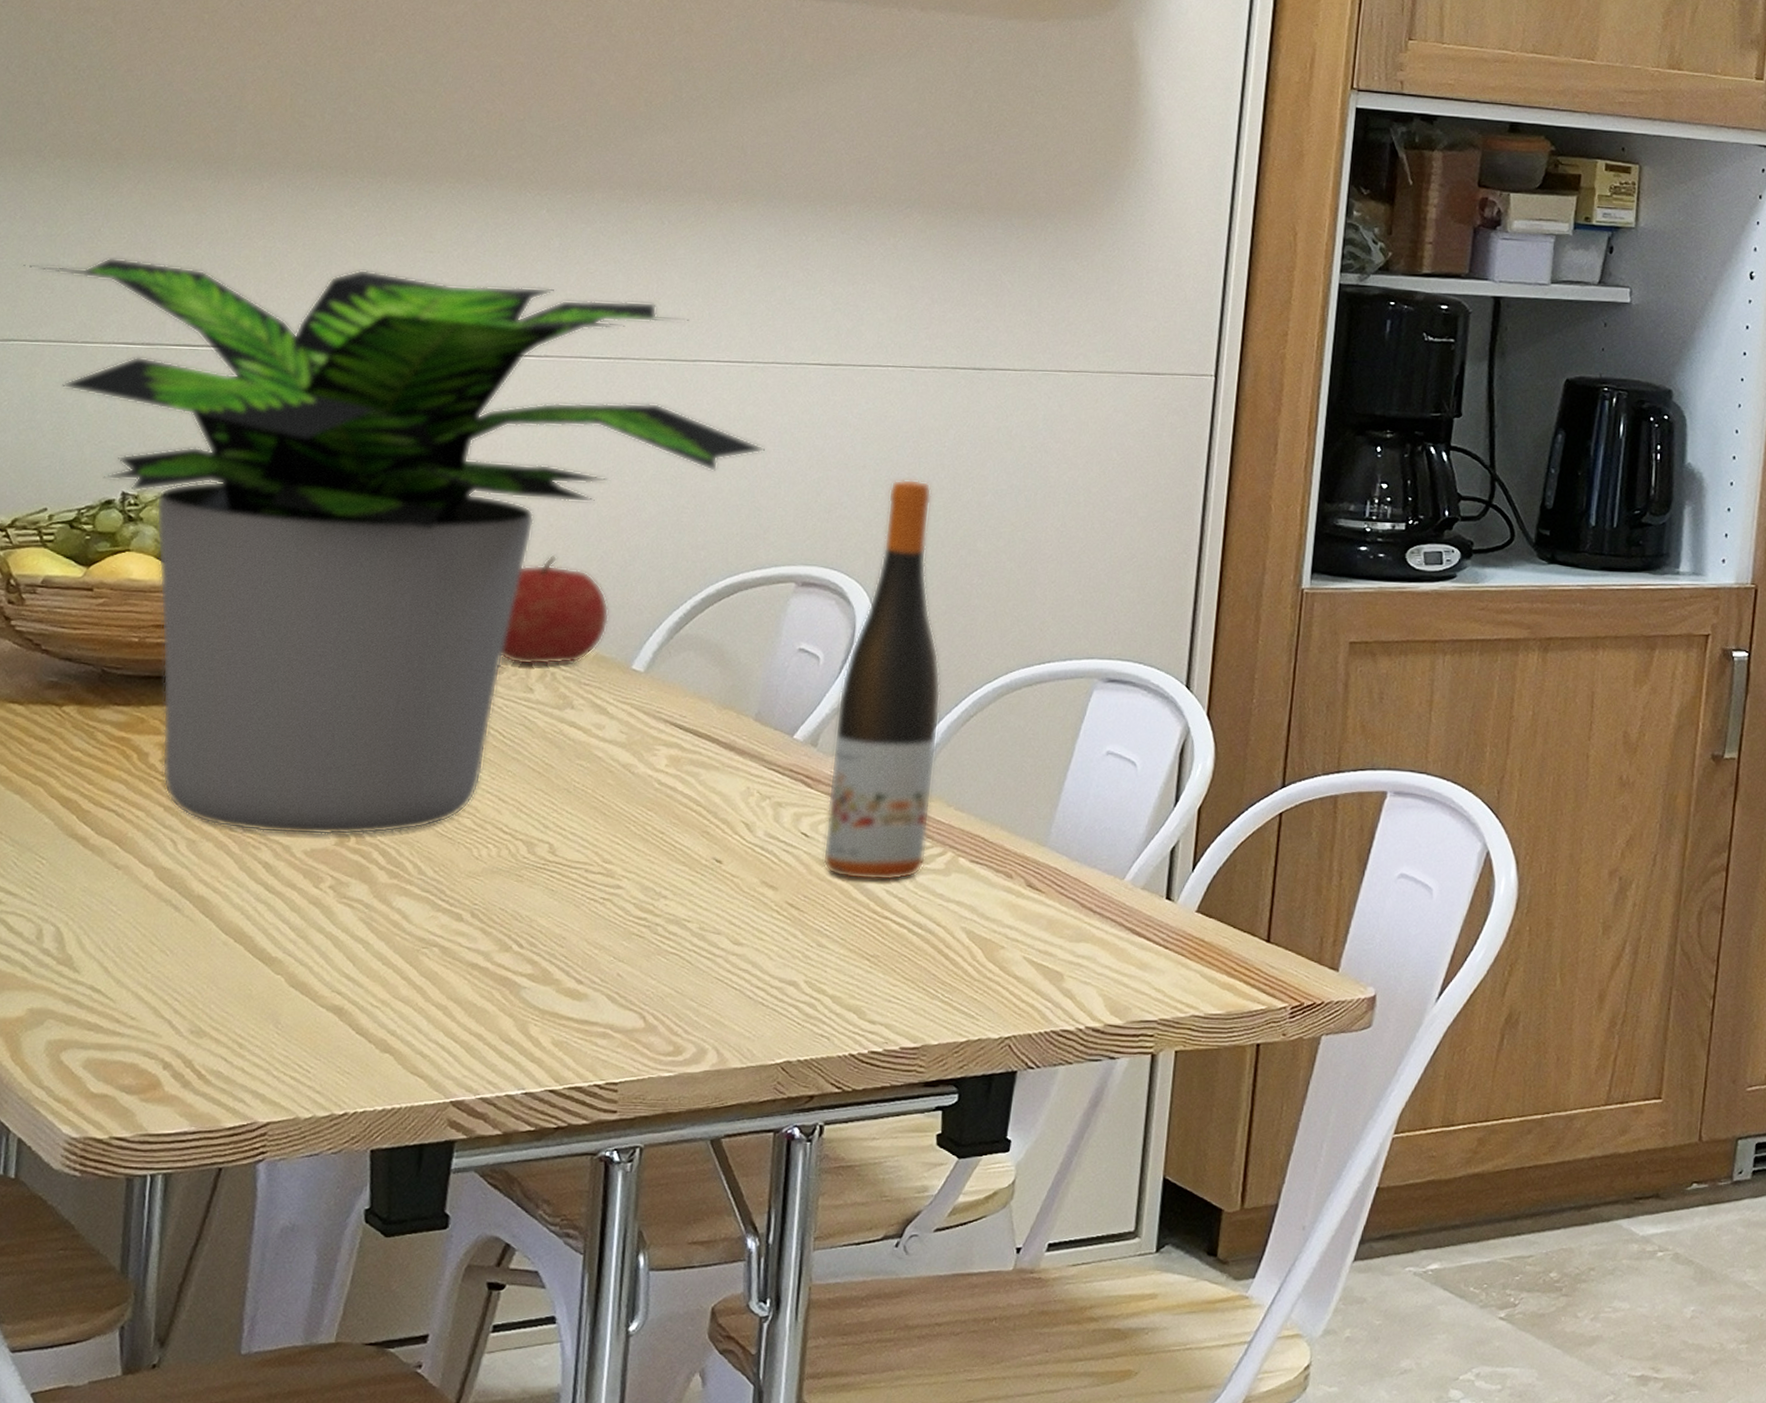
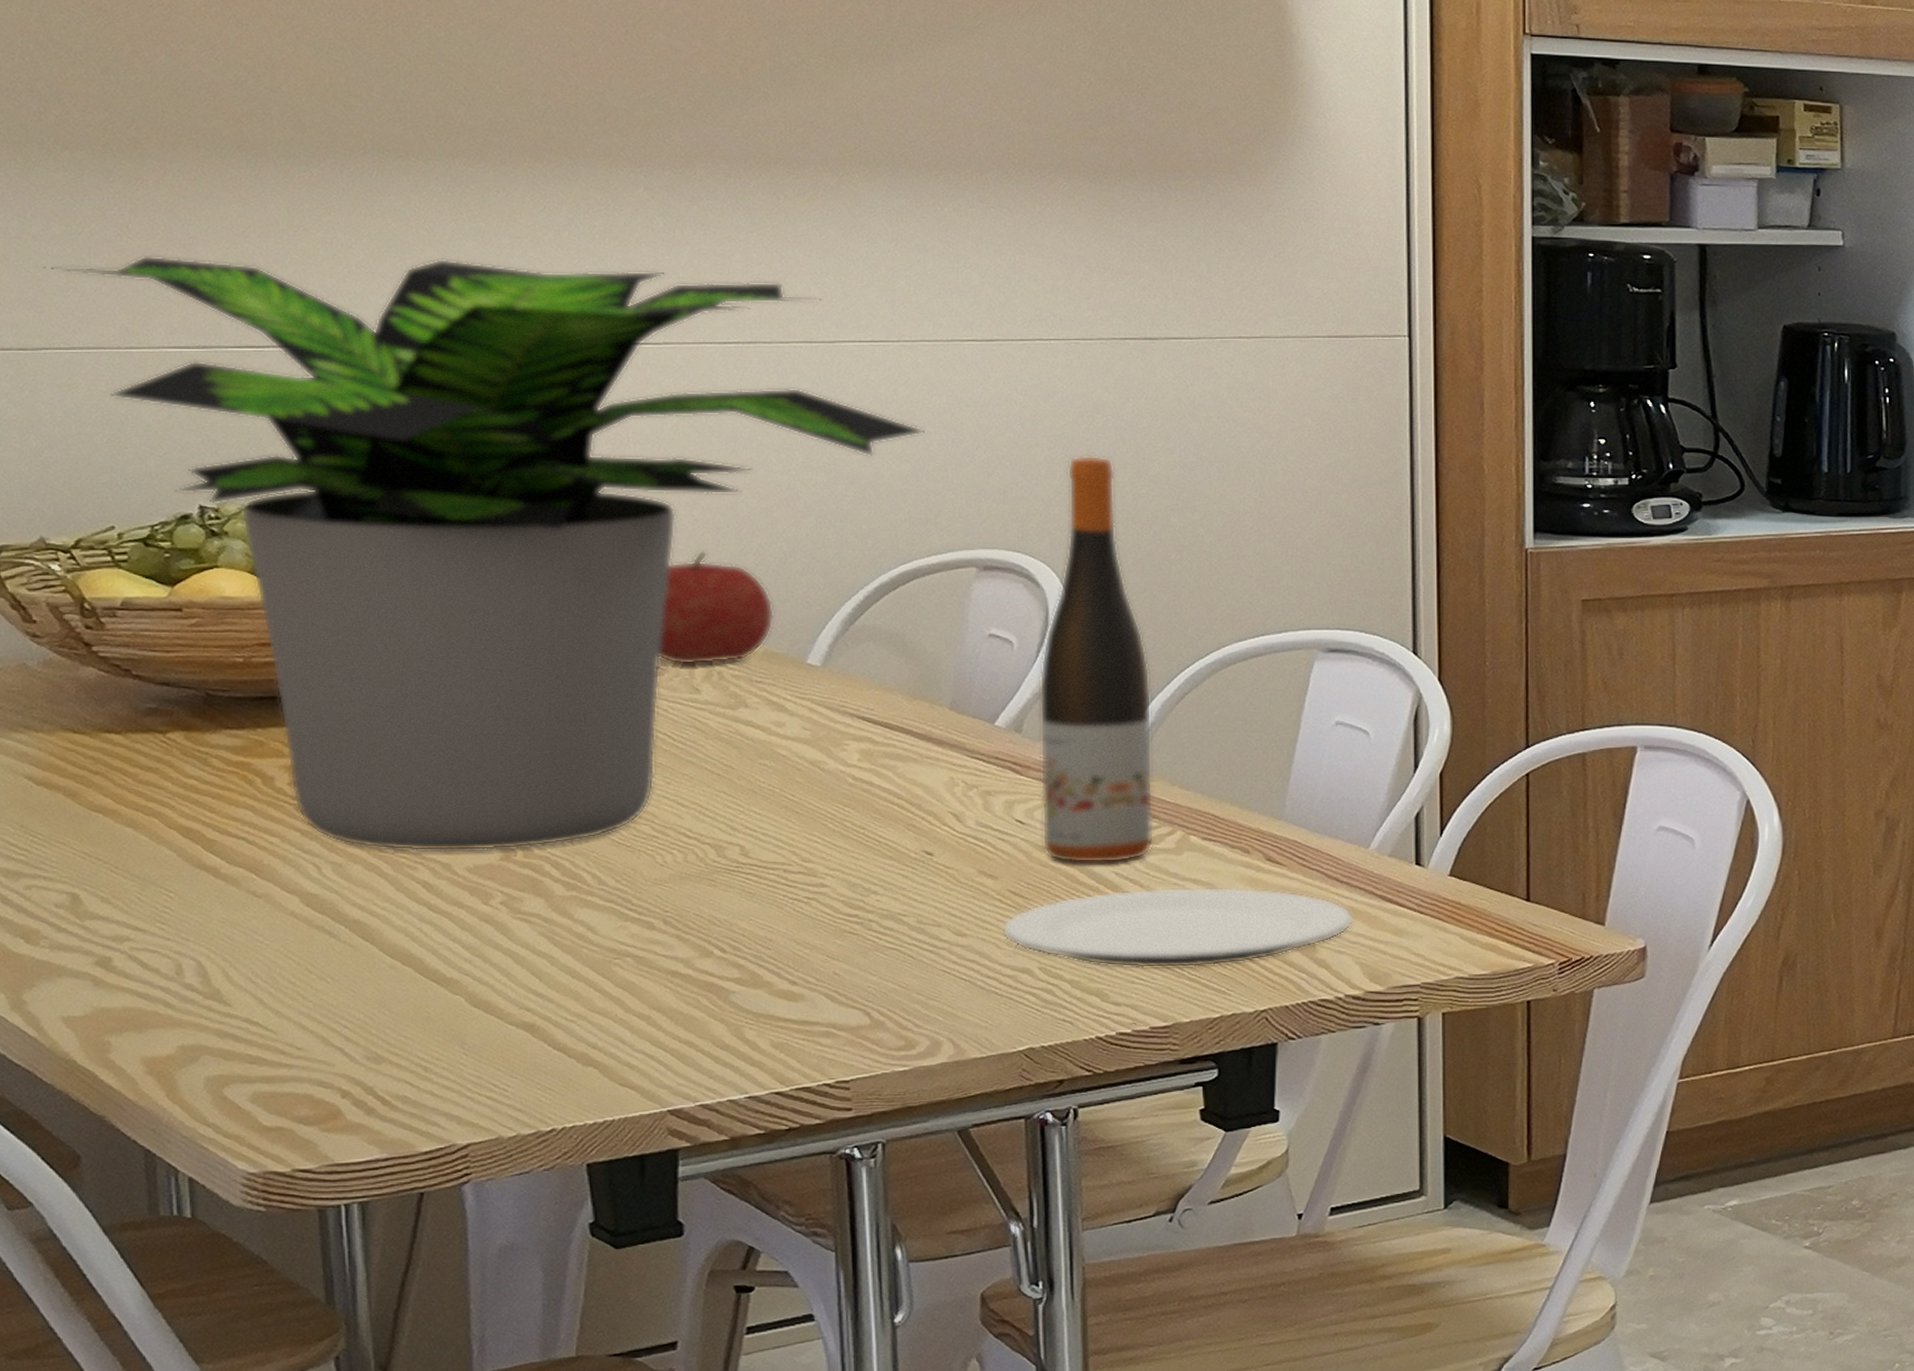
plate: none [774,907,1104,990] -> present [1001,886,1355,969]

